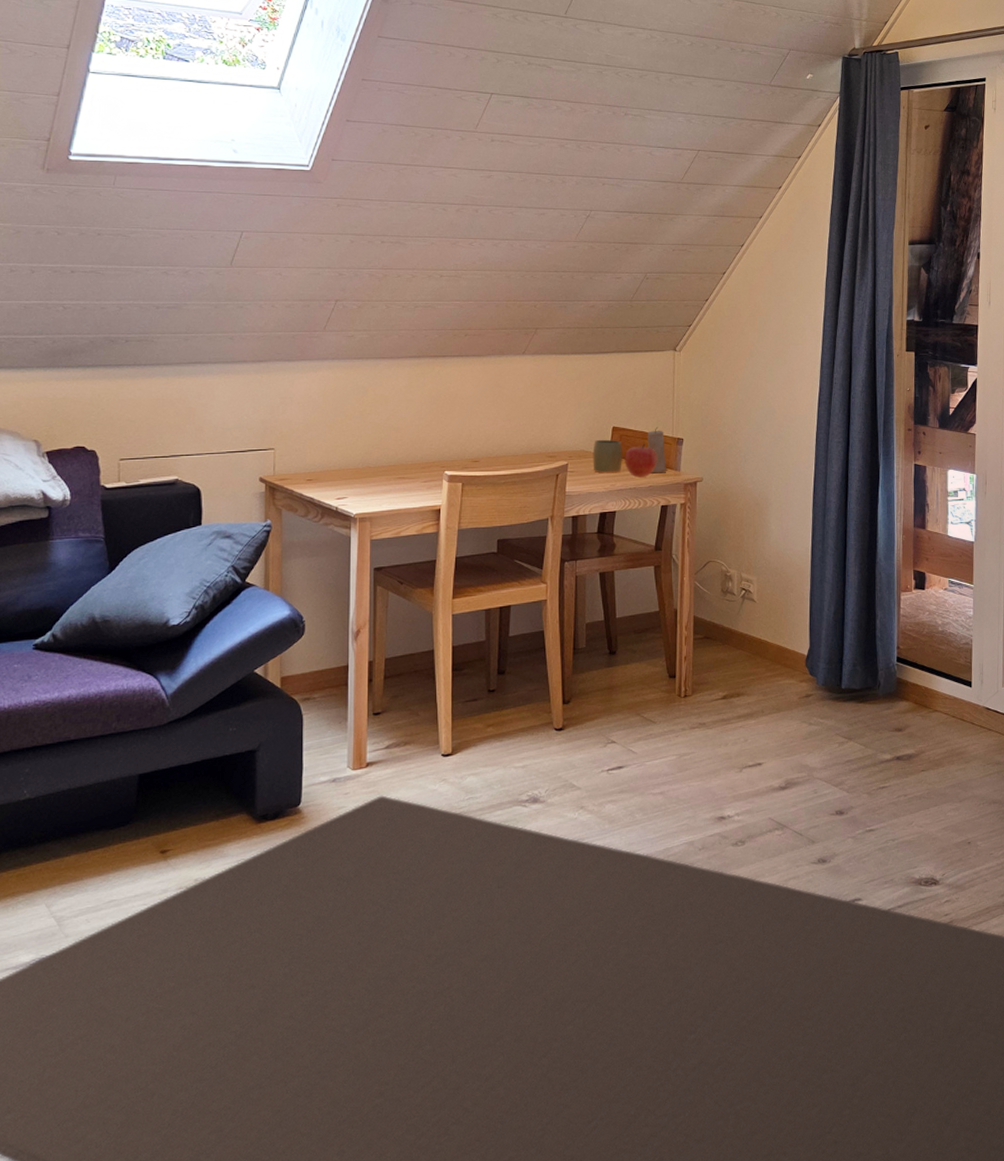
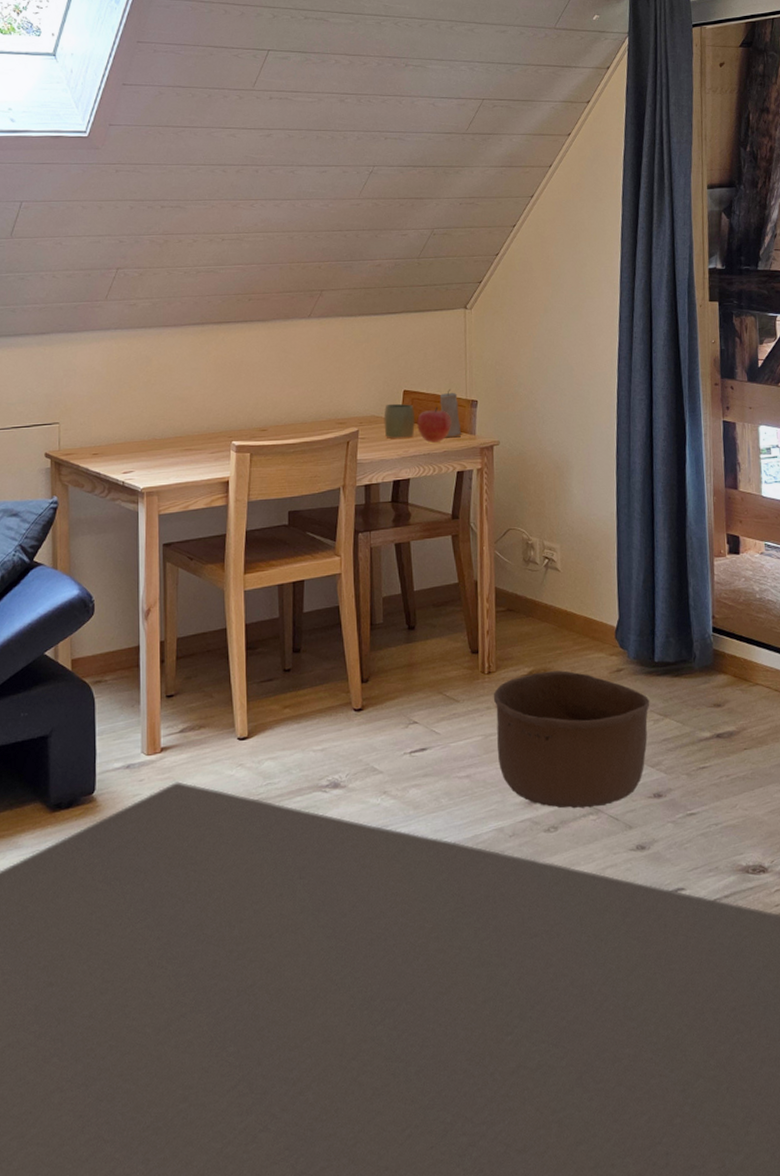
basket: none [688,695,836,825] -> present [493,670,650,809]

